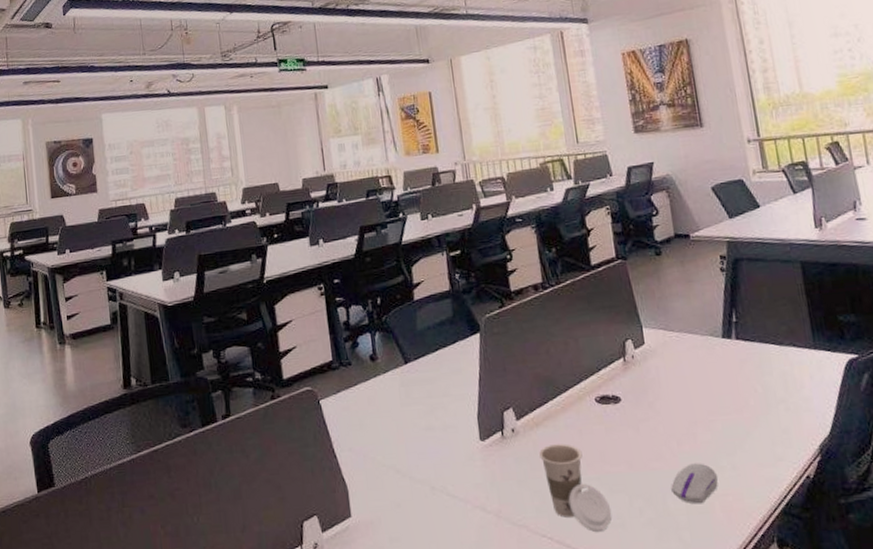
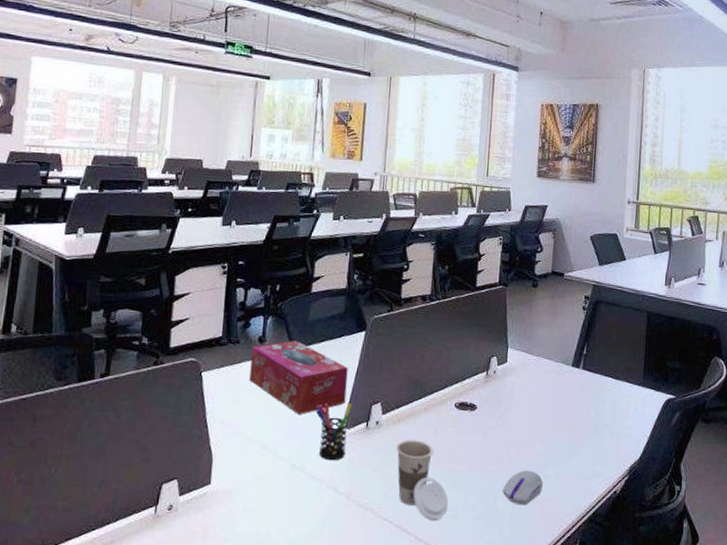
tissue box: none [365,353,474,432] -> present [249,340,348,414]
pen holder: none [443,413,485,478] -> present [316,402,352,461]

